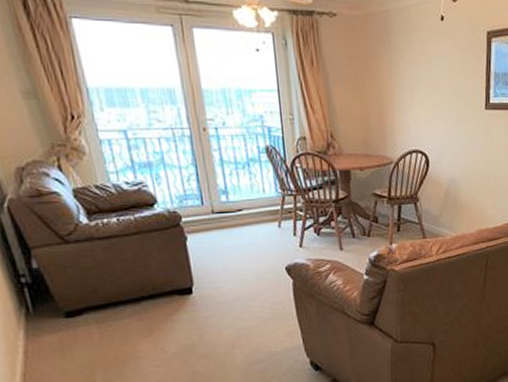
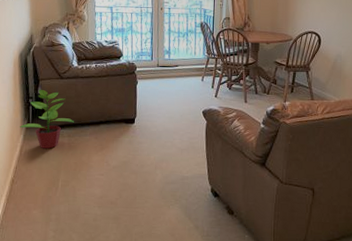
potted plant: none [15,261,101,344] -> present [20,89,74,149]

